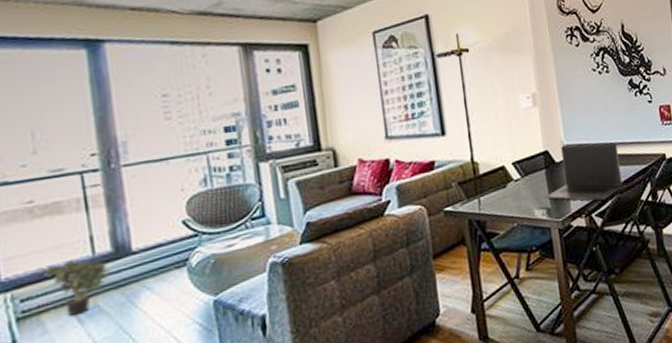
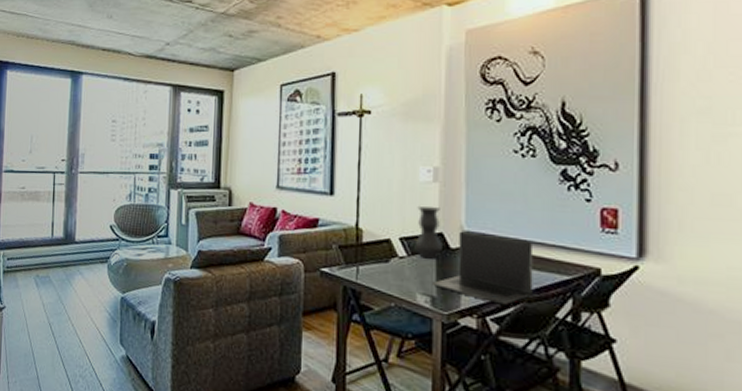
potted plant: present [44,259,110,316] -> none [23,237,60,280]
vase: none [523,128,550,177] -> present [414,205,444,259]

